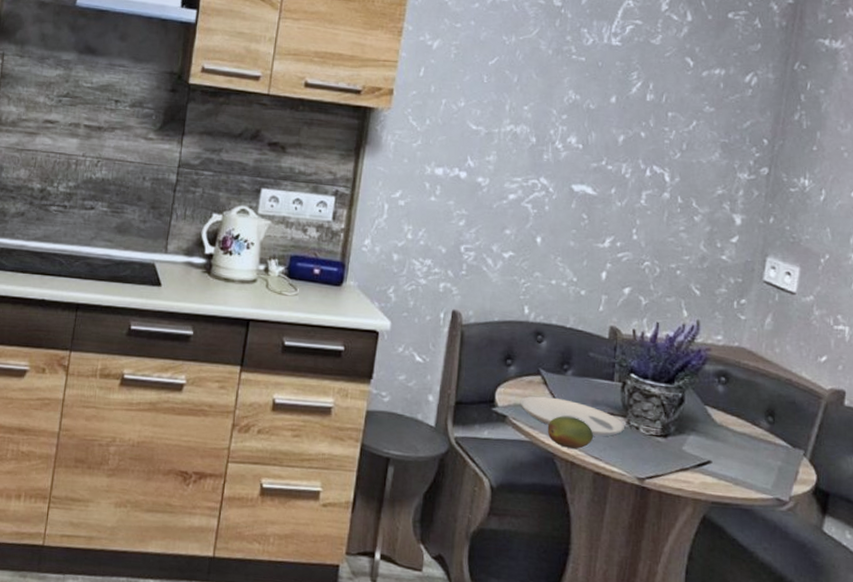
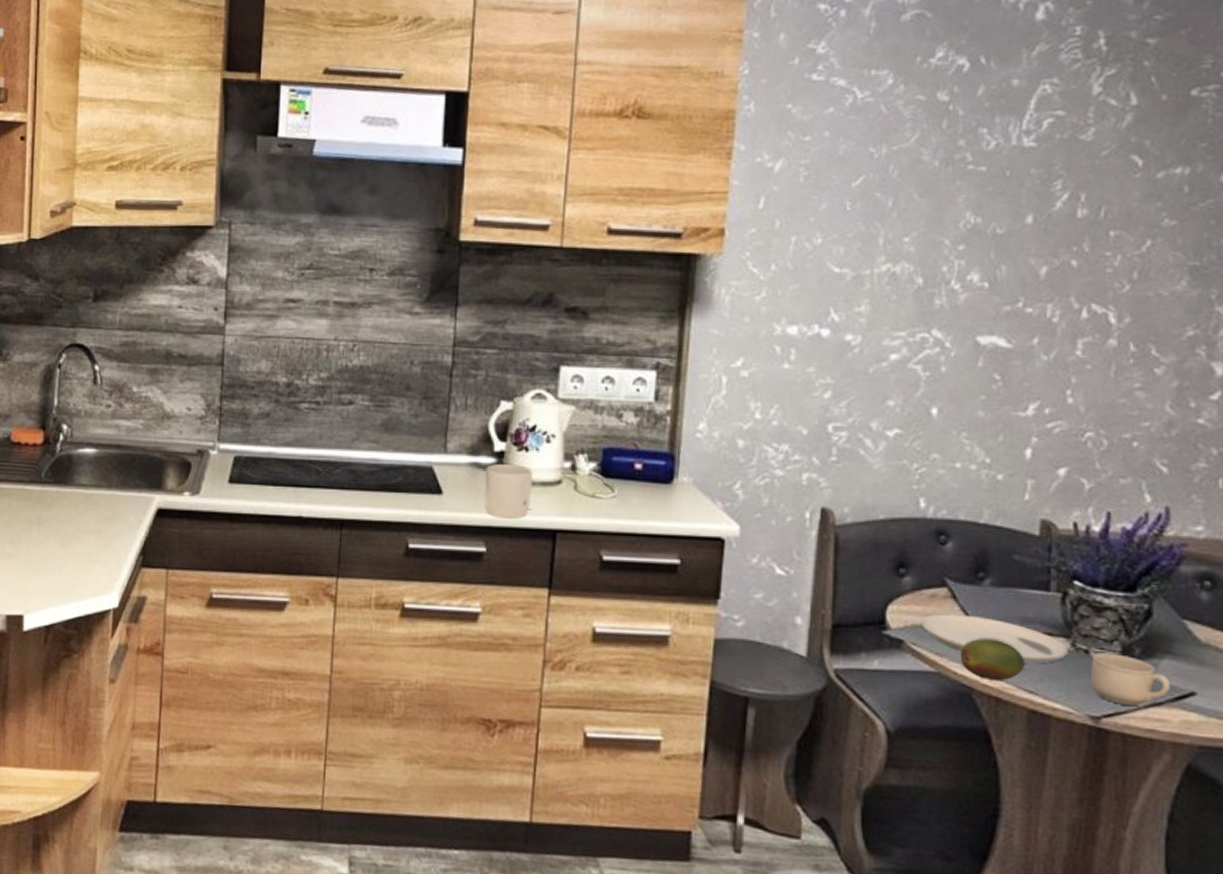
mug: none [194,263,234,310] -> present [485,463,533,520]
teacup: none [638,429,694,470] -> present [1090,653,1170,705]

